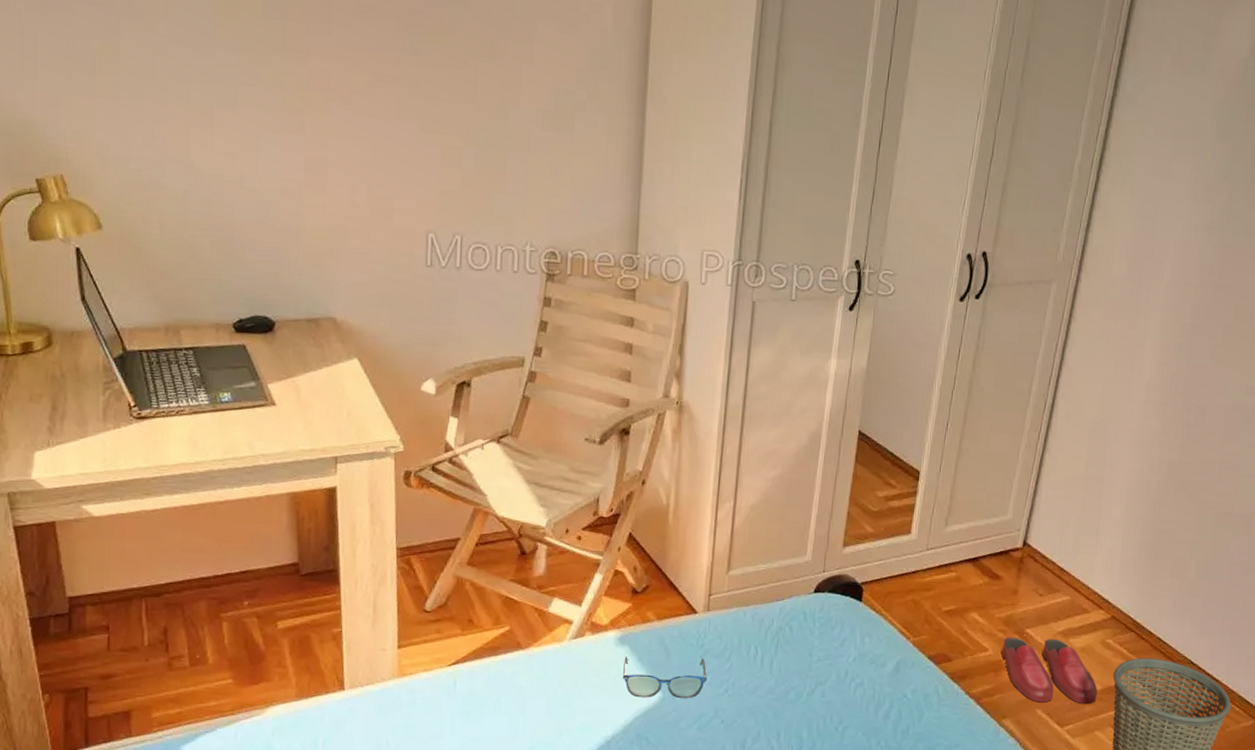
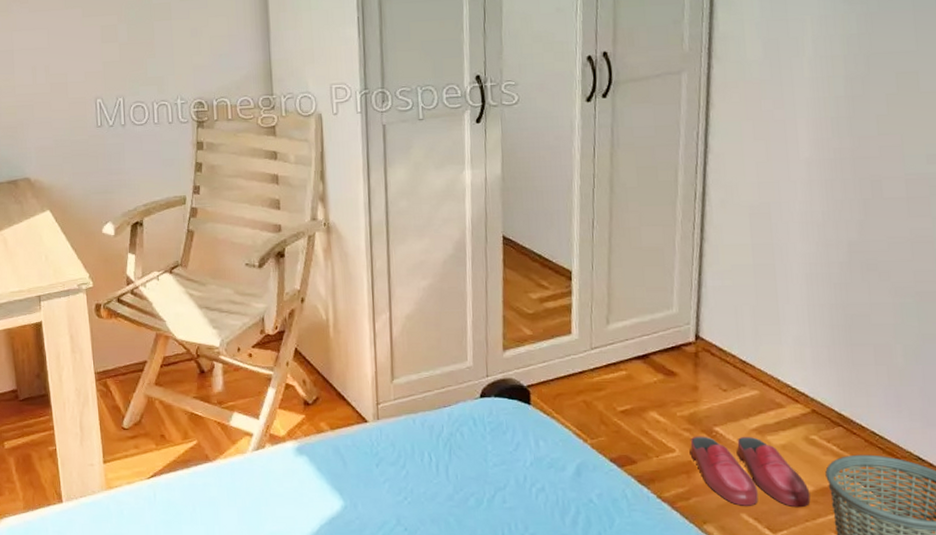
glasses: present [622,656,707,699] -> none [304,466,385,507]

